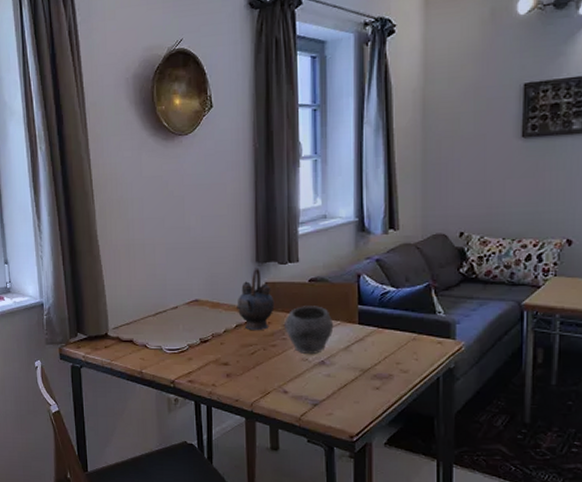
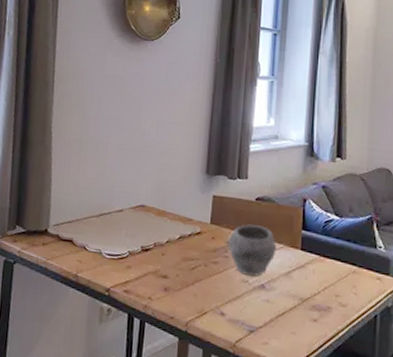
teapot: present [235,268,275,331] -> none [181,180,220,245]

